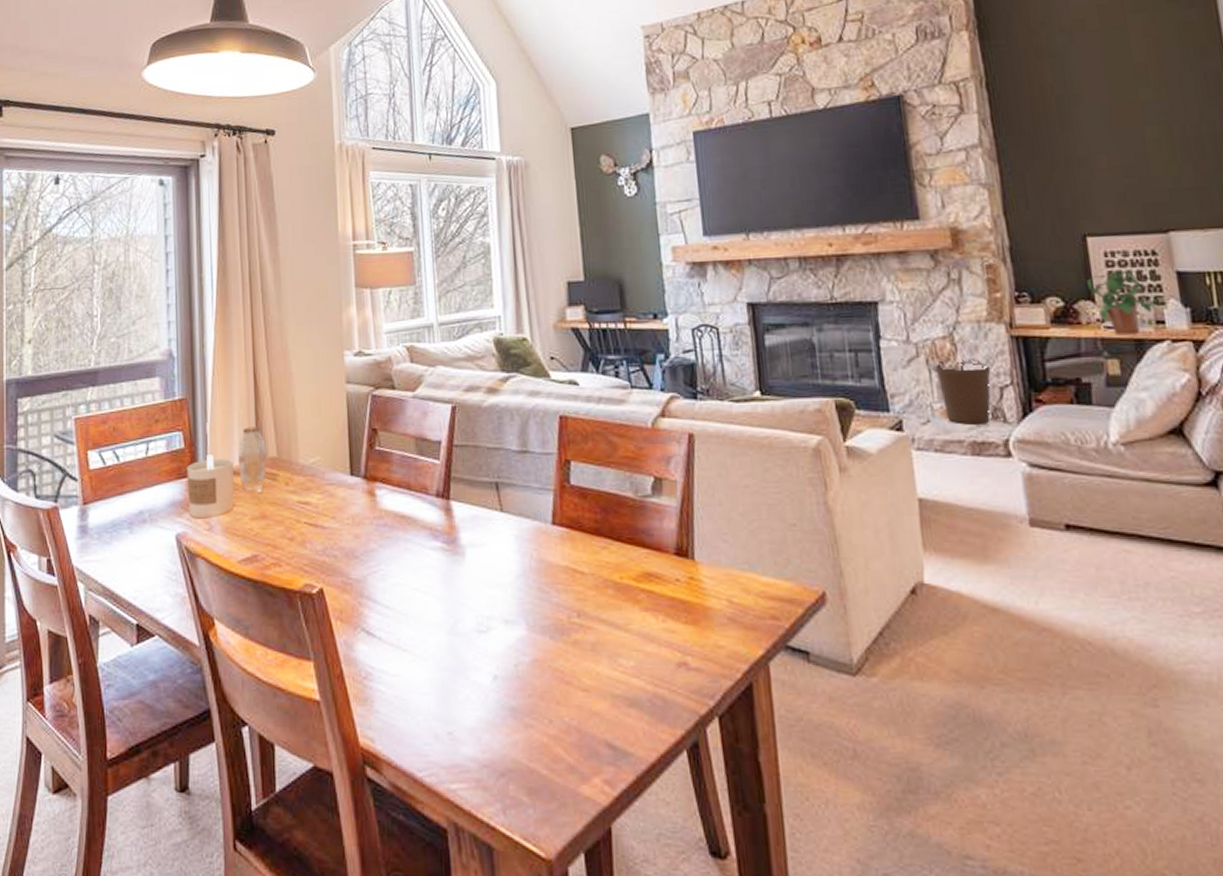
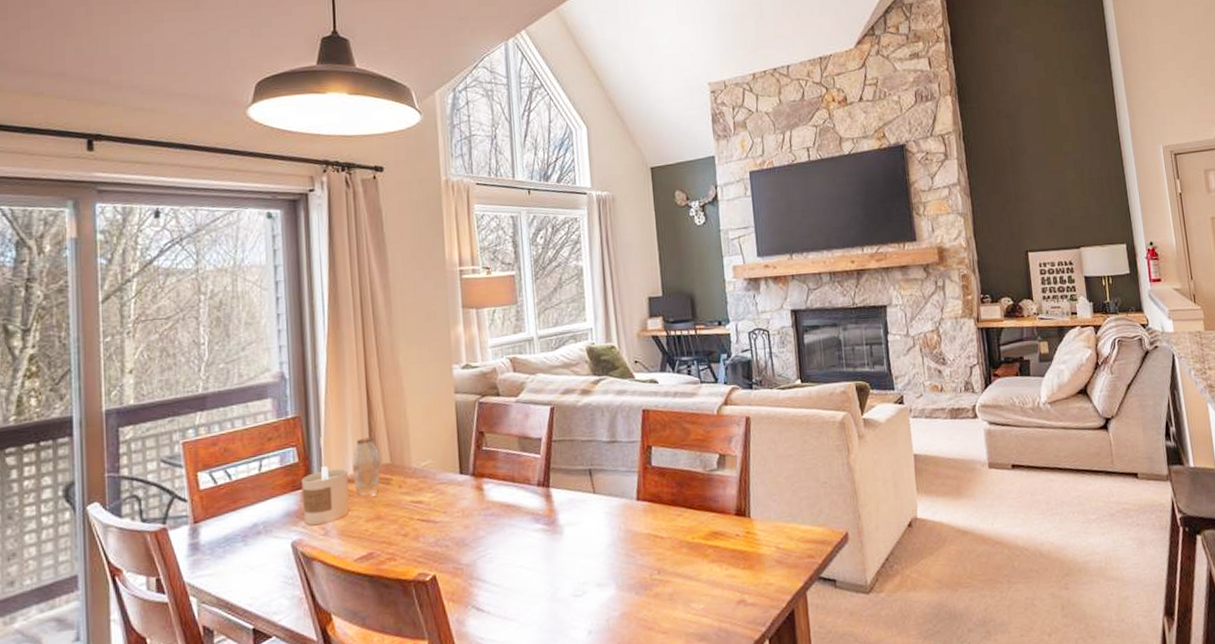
basket: present [935,359,991,425] -> none [926,346,964,396]
potted plant: present [1083,270,1153,336] -> none [1026,276,1069,325]

